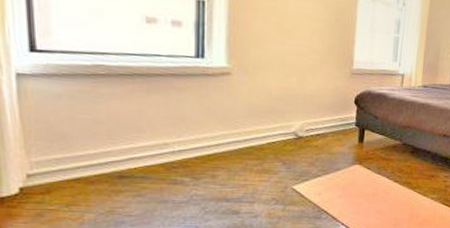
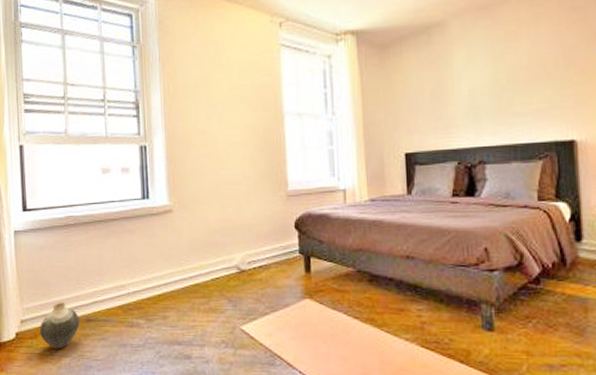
vase: none [55,156,110,205] -> present [40,301,80,349]

